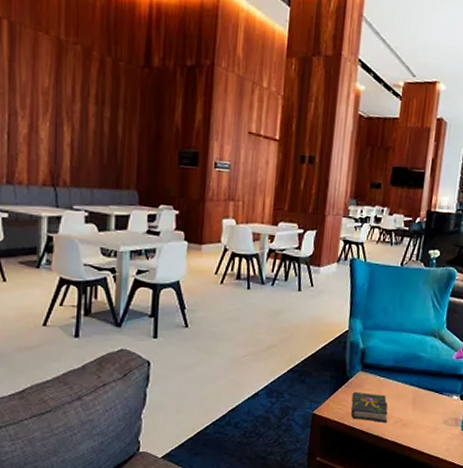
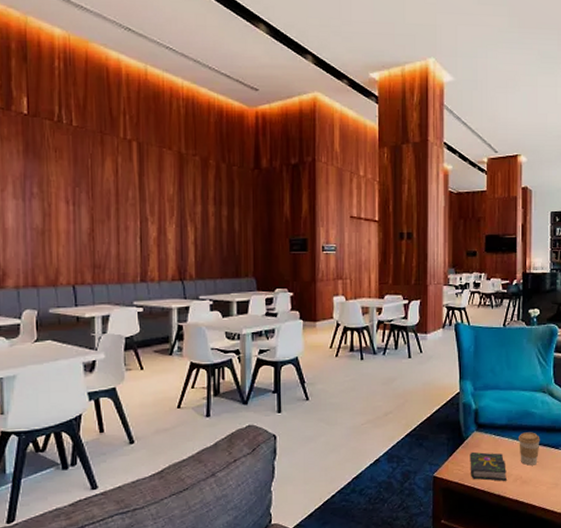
coffee cup: none [402,375,426,409] -> present [519,432,540,466]

